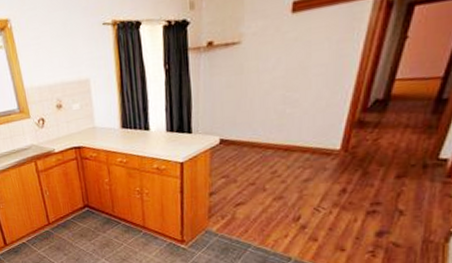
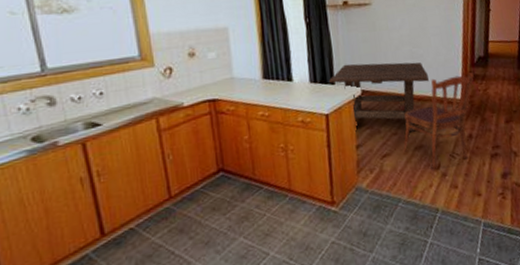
dining table: none [186,108,301,183] -> present [329,62,429,132]
dining chair: none [259,119,365,222] -> present [403,72,475,170]

